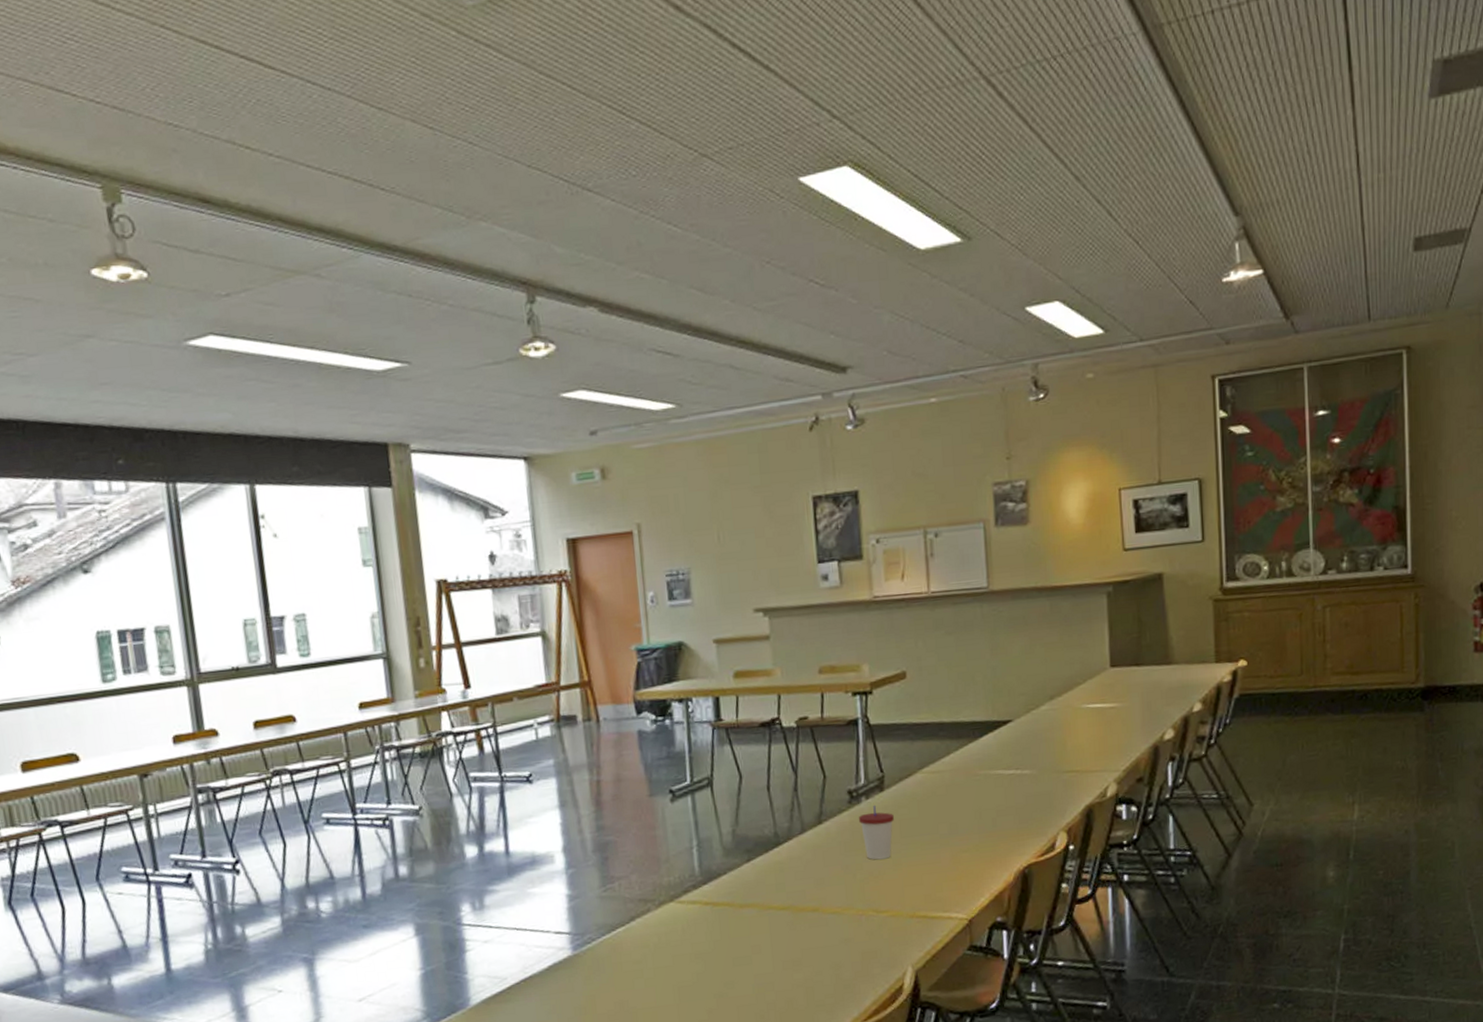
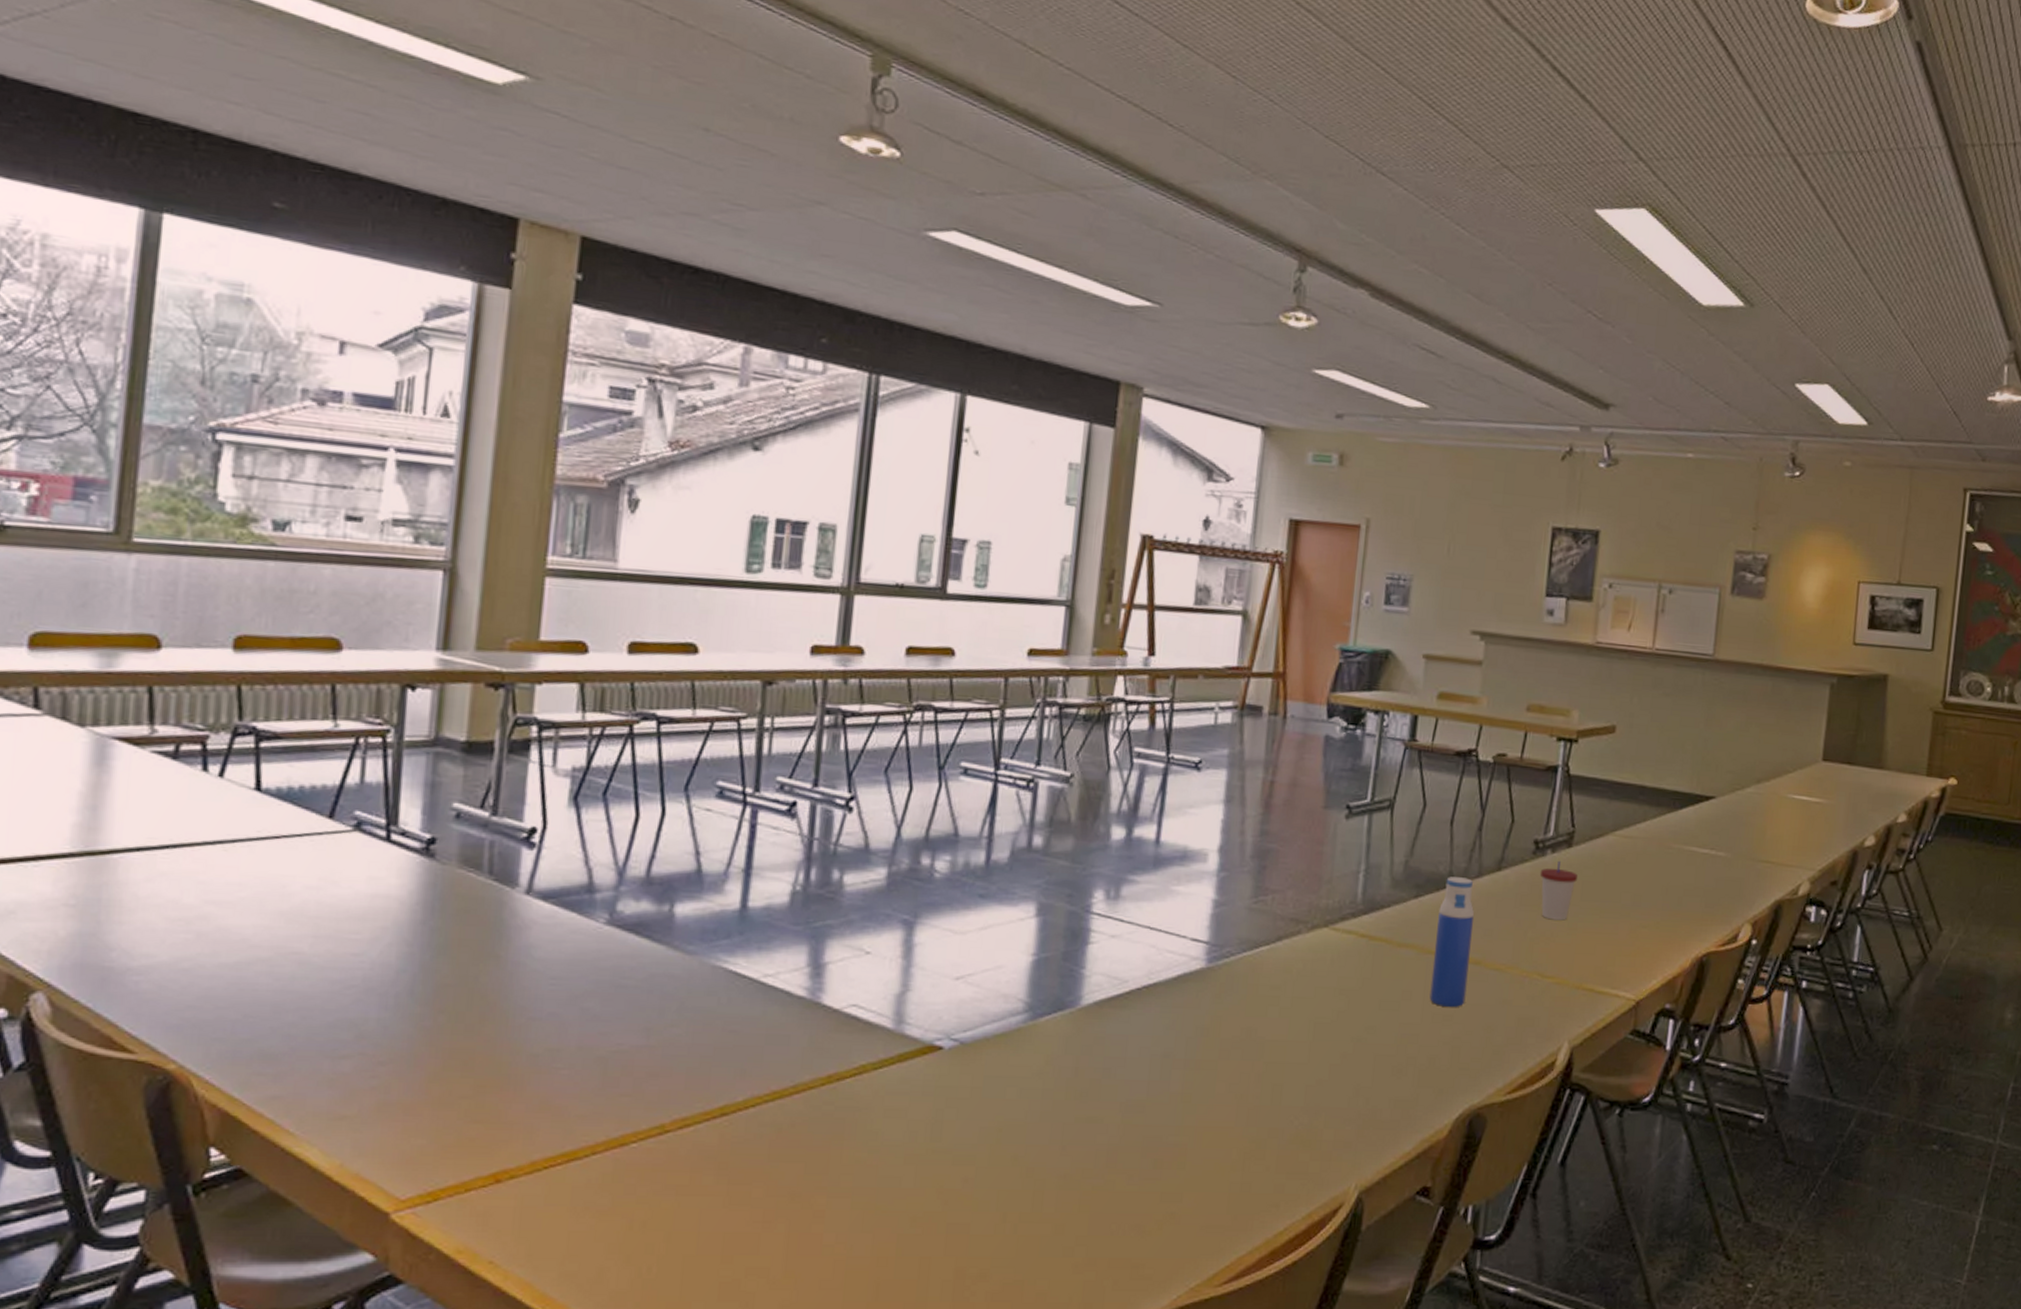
water bottle: none [771,835,811,954] -> present [1429,877,1475,1007]

